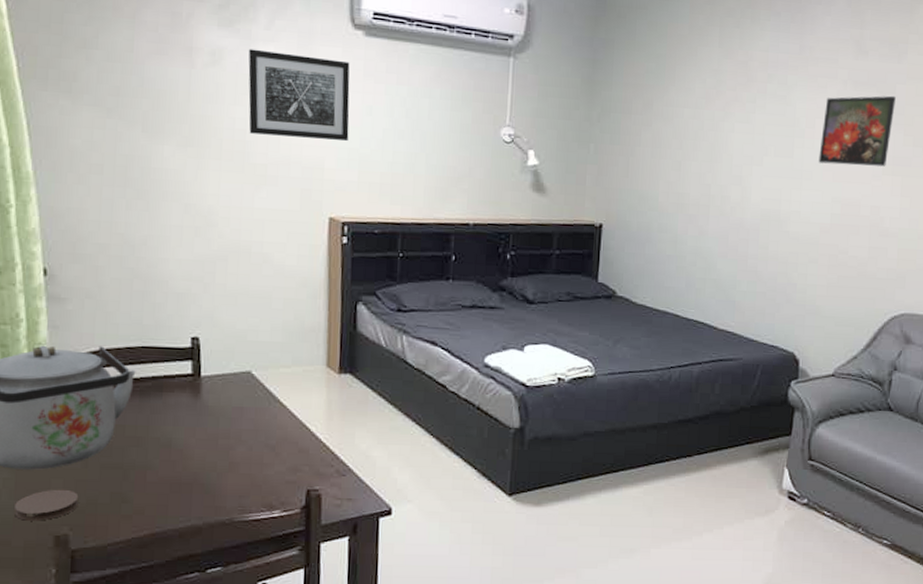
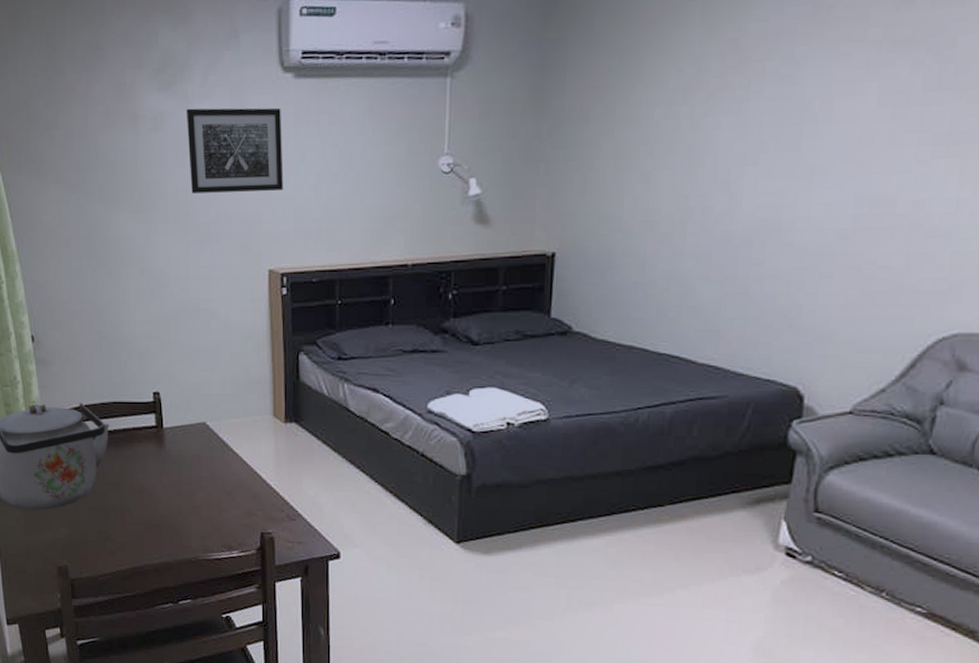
coaster: present [14,489,79,521] -> none [26,527,73,554]
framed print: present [818,95,896,167] -> none [837,51,956,153]

